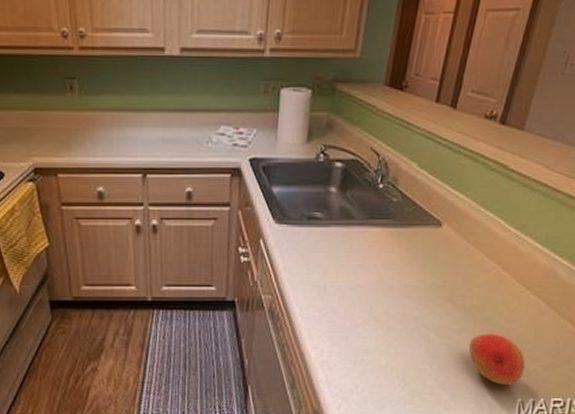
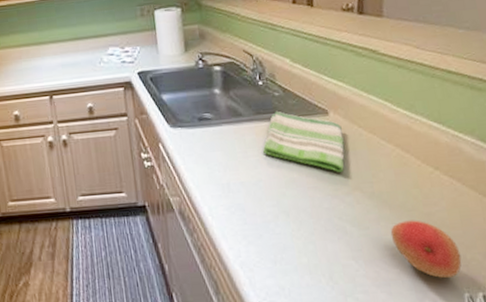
dish towel: none [368,217,451,285] -> present [263,111,345,173]

